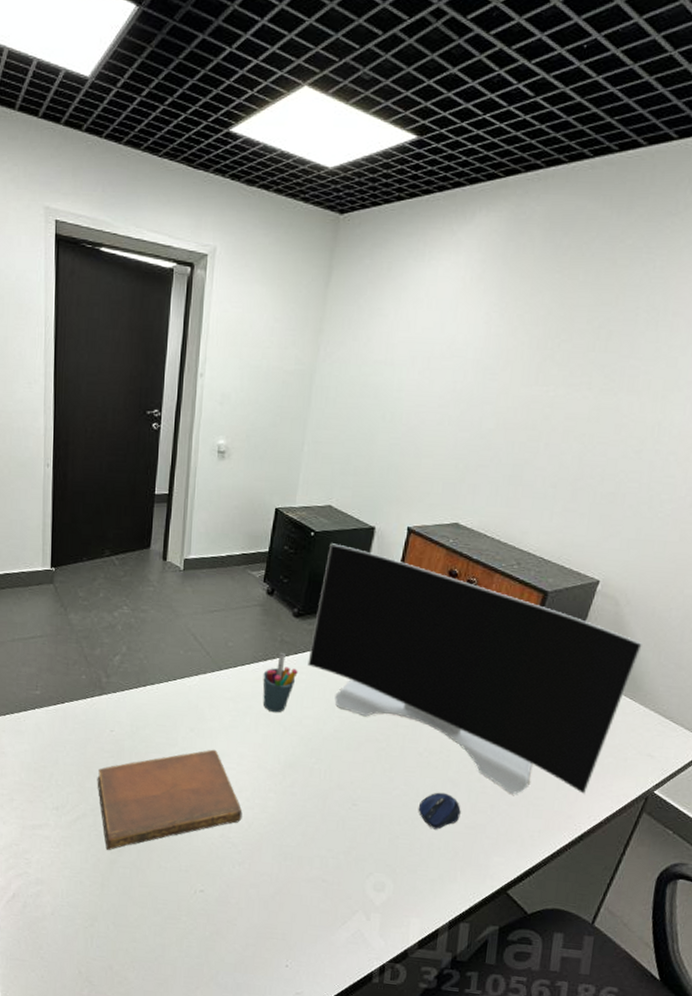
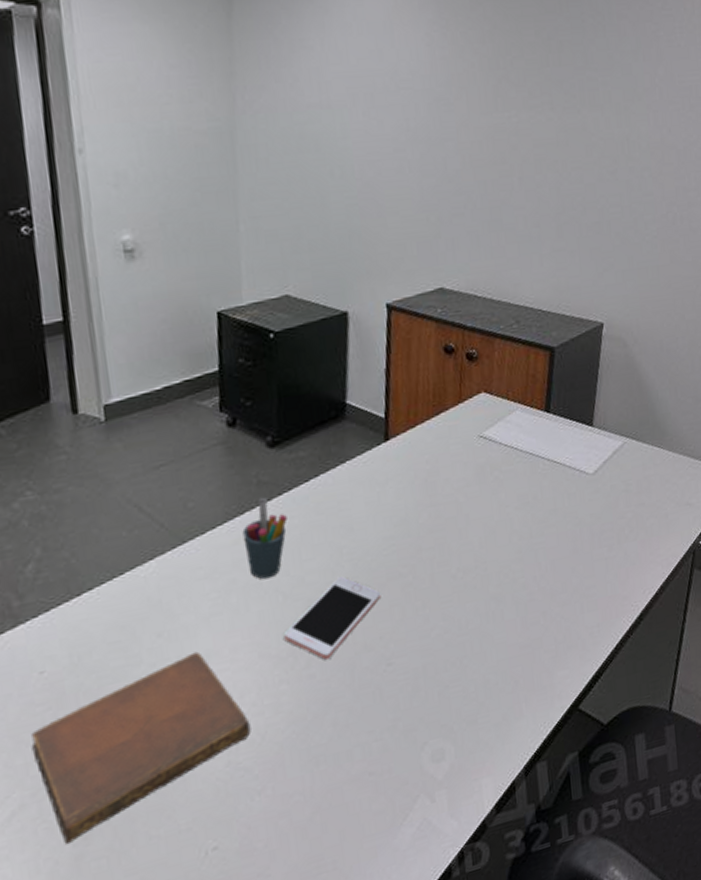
cell phone: none [278,726,359,785] -> present [283,575,381,660]
computer monitor: present [308,543,642,795] -> none [296,341,658,592]
computer mouse: present [419,792,461,830] -> none [464,614,512,663]

